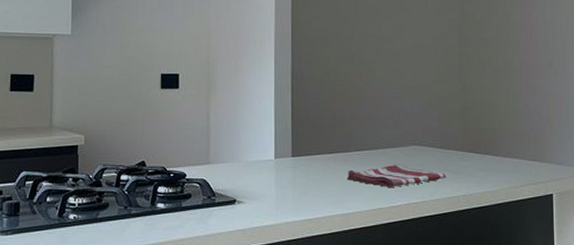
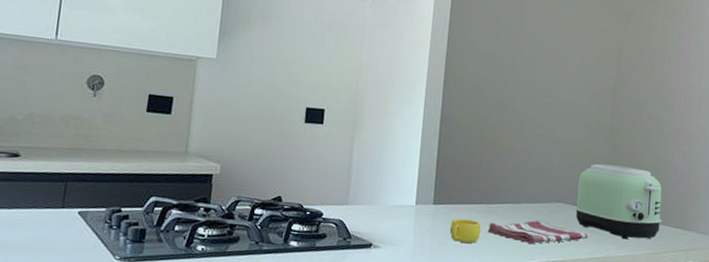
cup: none [310,169,341,191] -> present [449,218,481,243]
toaster: none [431,104,518,176] -> present [575,164,662,240]

